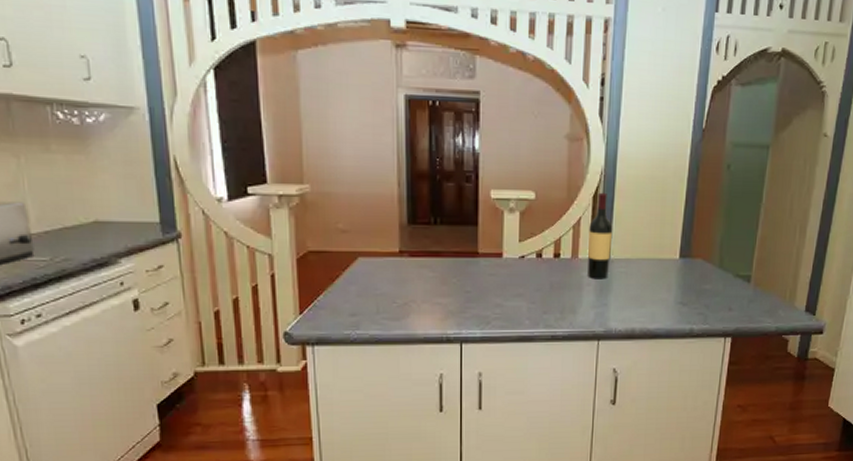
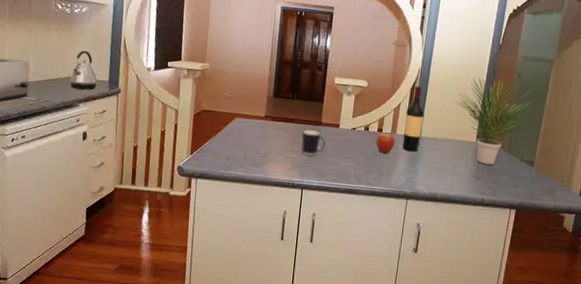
kettle: none [97,179,143,238] -> present [70,50,98,90]
mug: none [452,264,486,298] -> present [301,130,326,156]
fruit: none [553,258,578,285] -> present [376,133,396,154]
potted plant: none [651,174,750,287] -> present [455,77,536,166]

